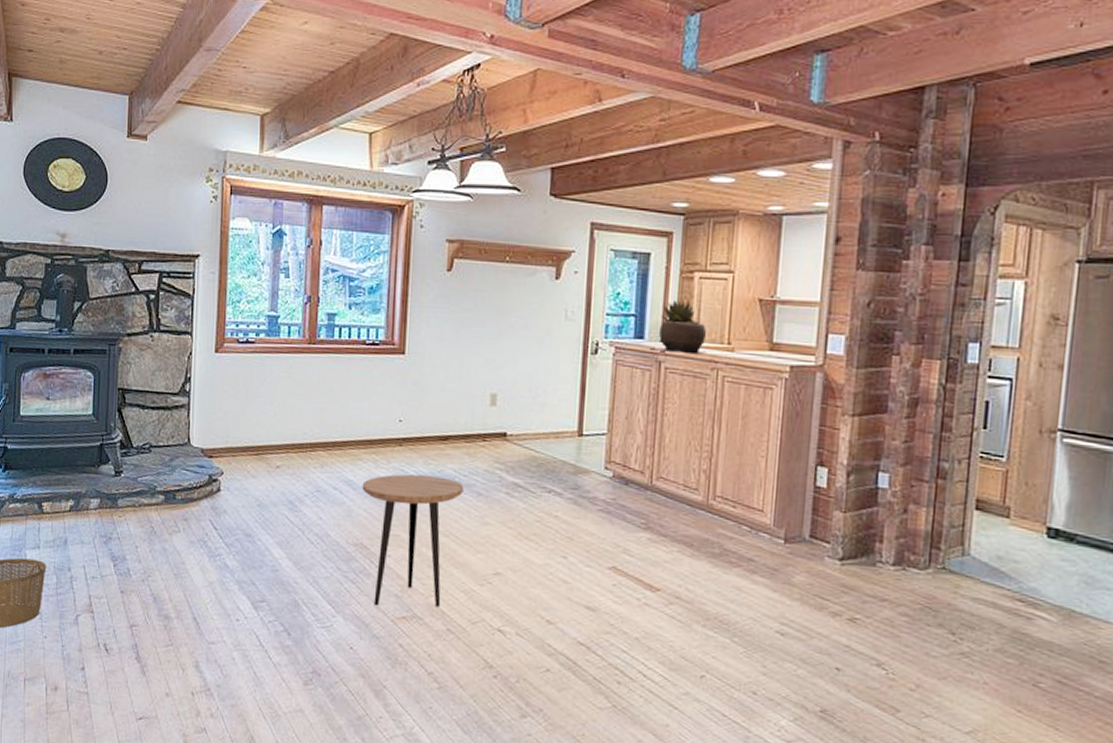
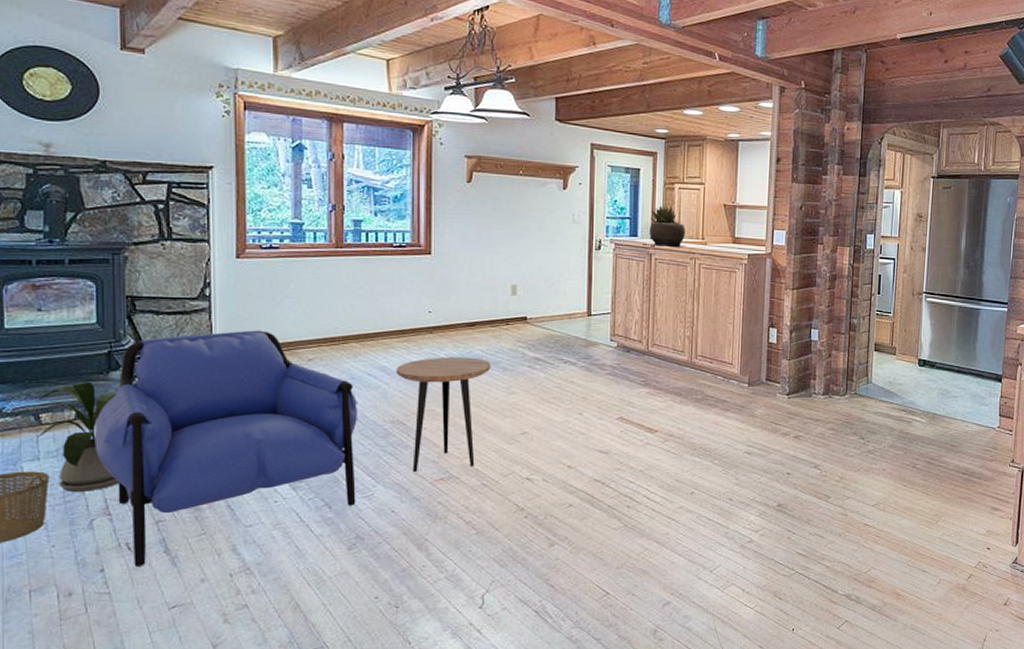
house plant: none [38,473,105,586] -> present [35,381,119,492]
armchair: none [84,430,322,670] -> present [94,330,359,566]

